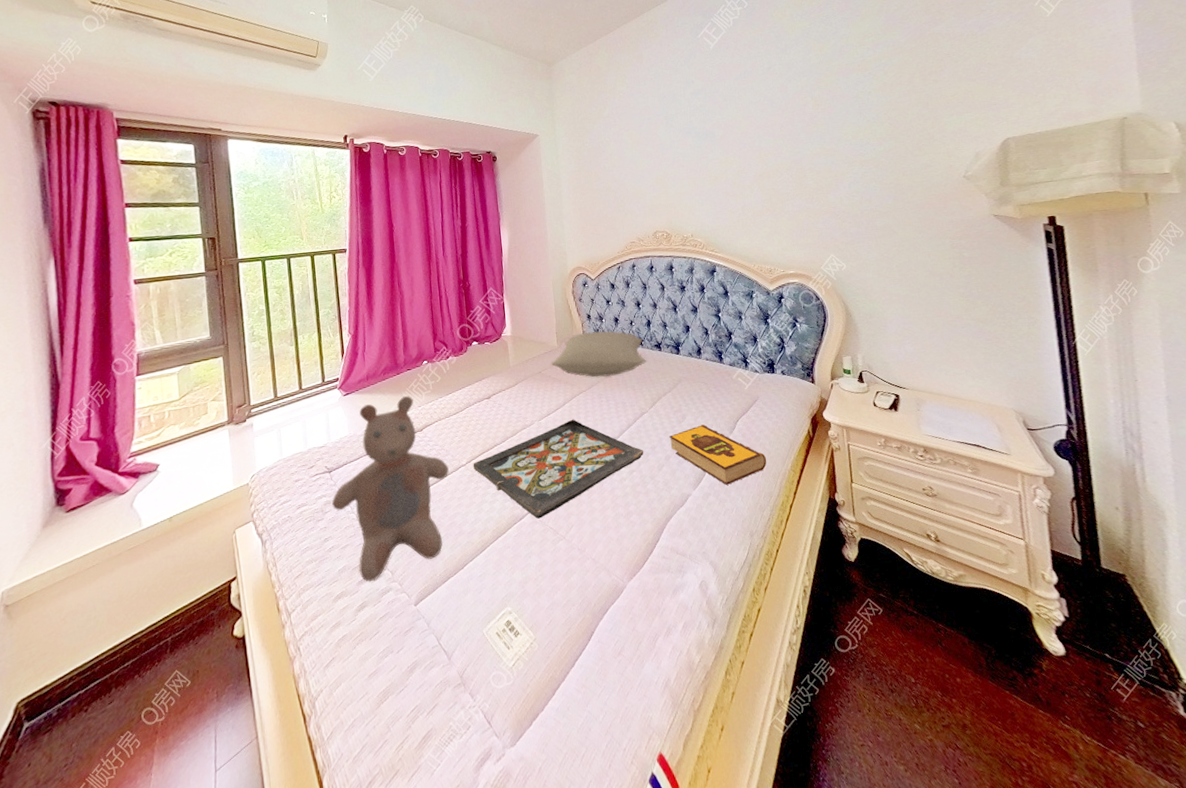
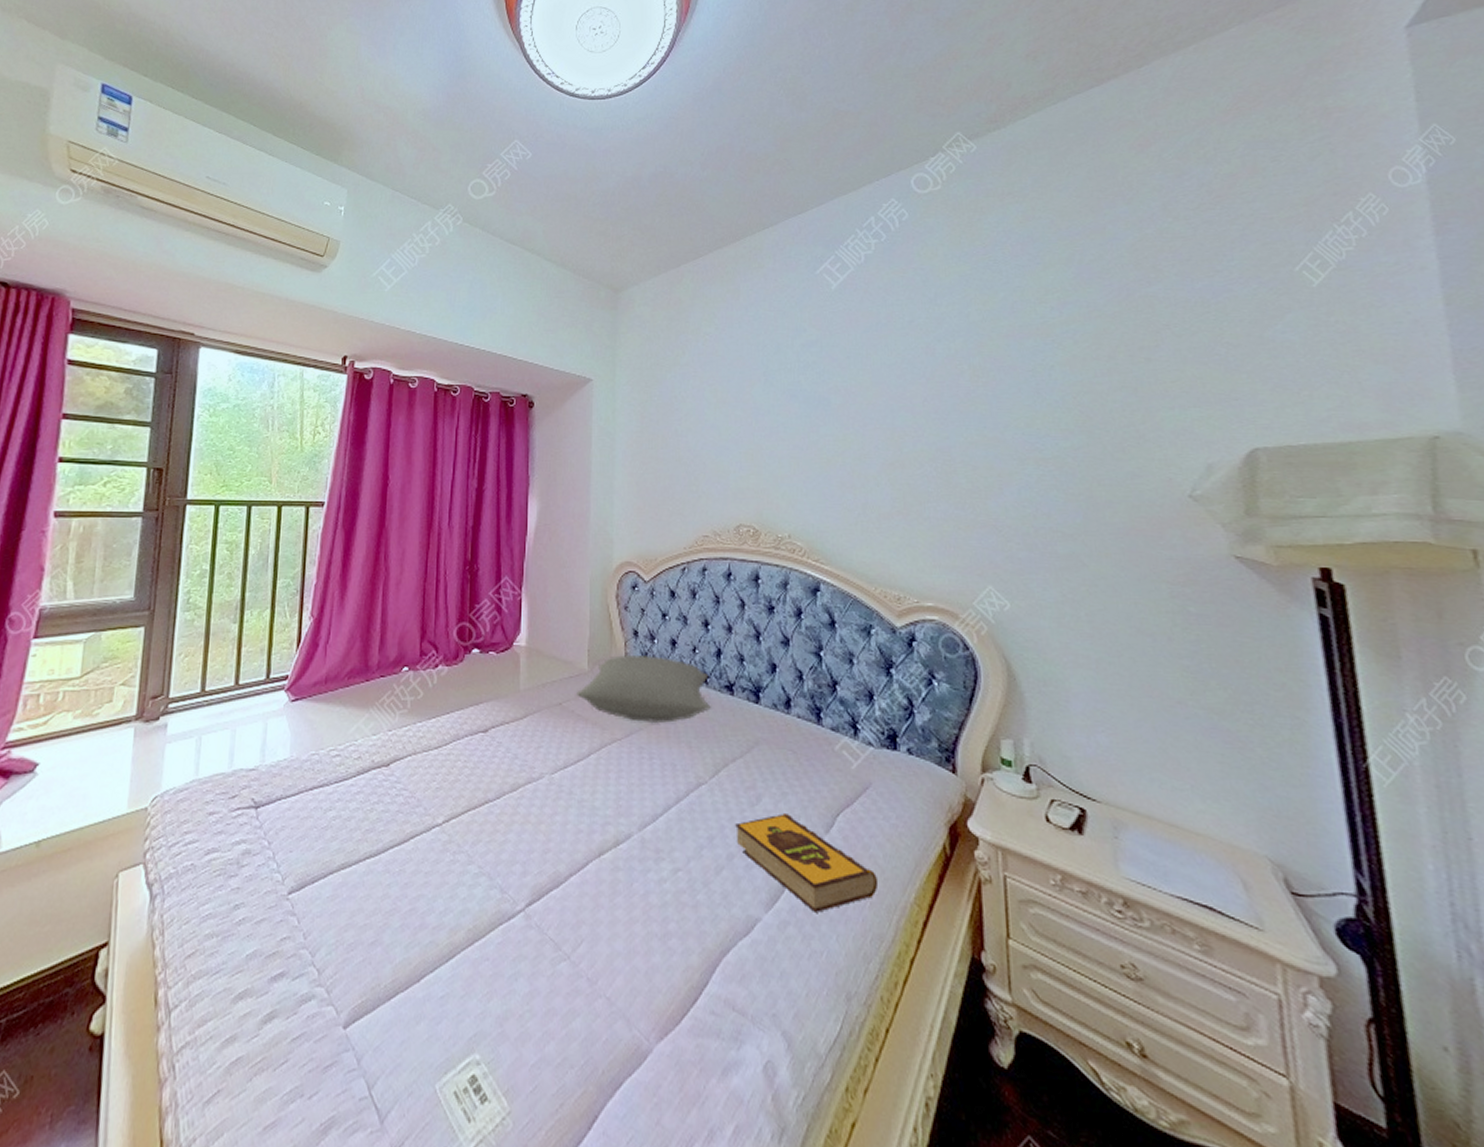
bear: present [332,395,449,582] -> none [252,712,418,981]
decorative tray: present [473,420,644,519] -> none [452,780,697,922]

